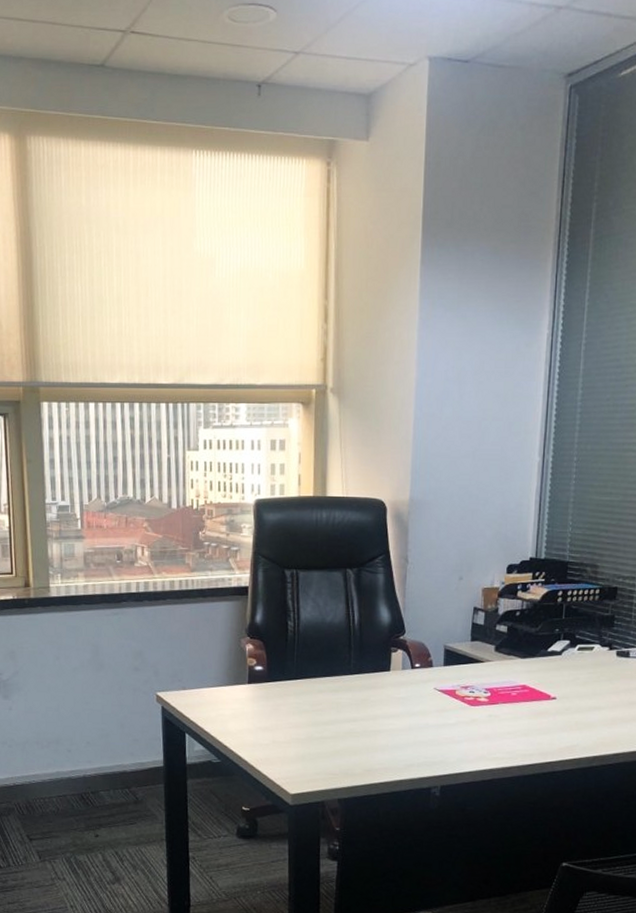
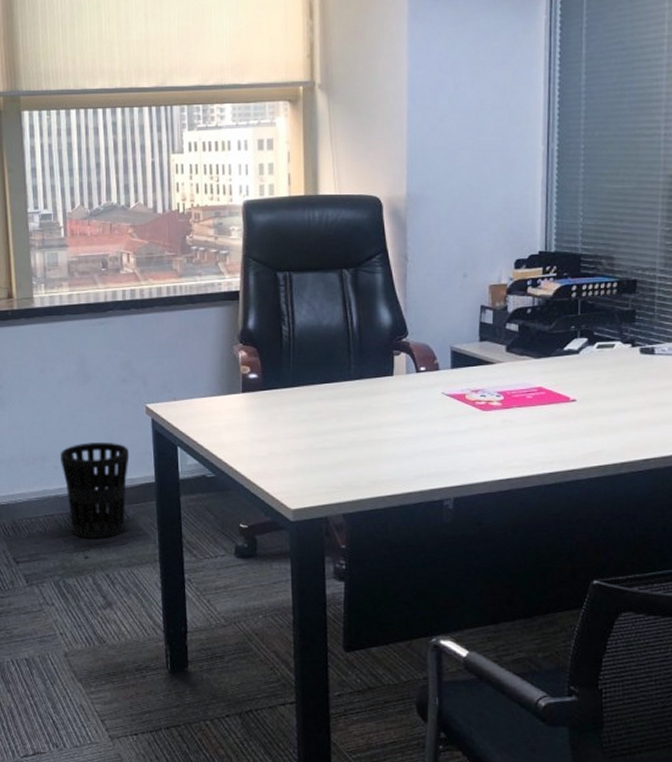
wastebasket: none [73,727,140,819] -> present [60,441,130,539]

